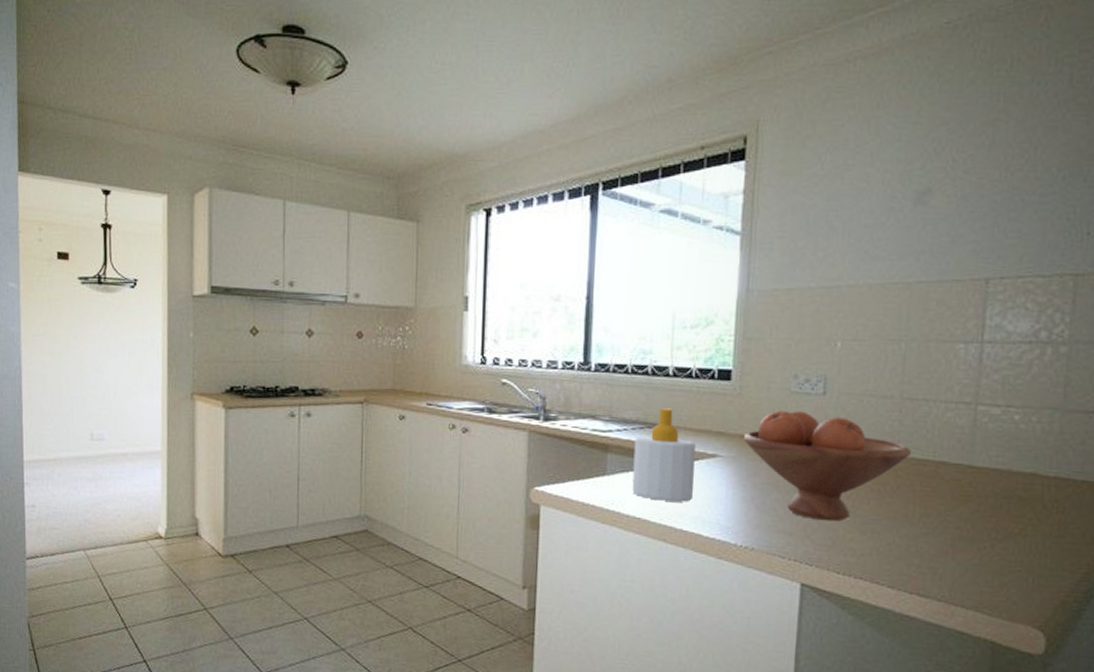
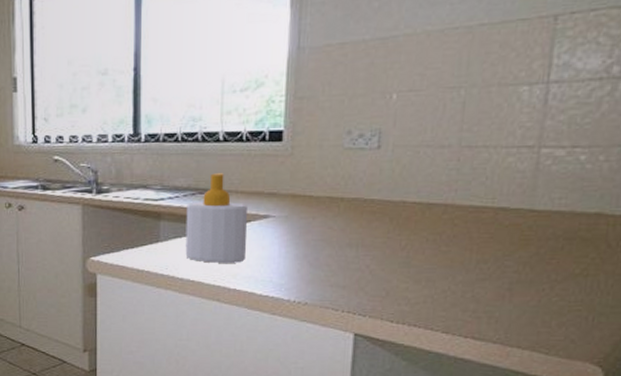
fruit bowl: present [743,410,912,522] -> none [295,167,470,273]

